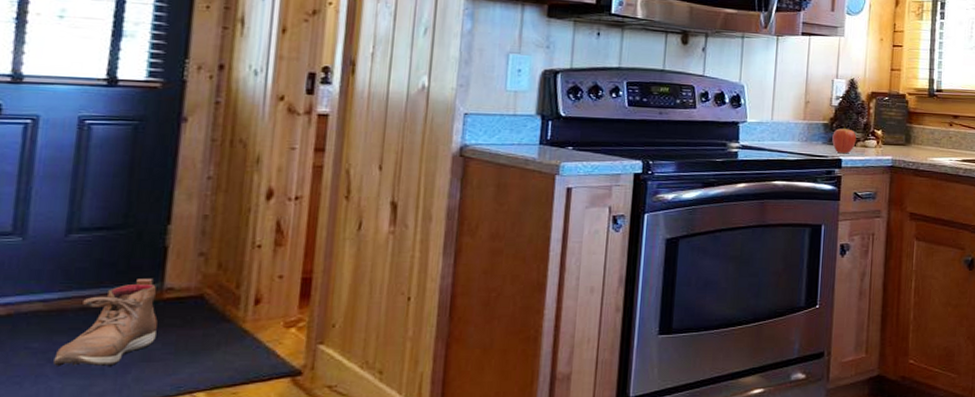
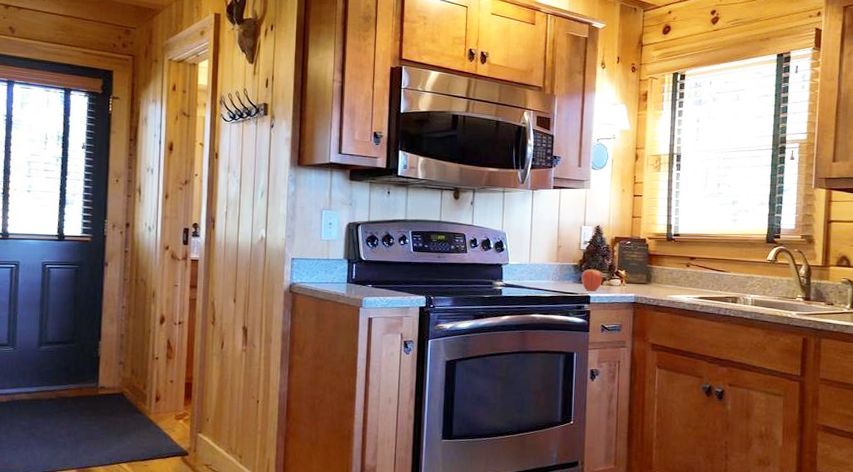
boot: present [53,278,158,366] -> none [35,379,96,441]

